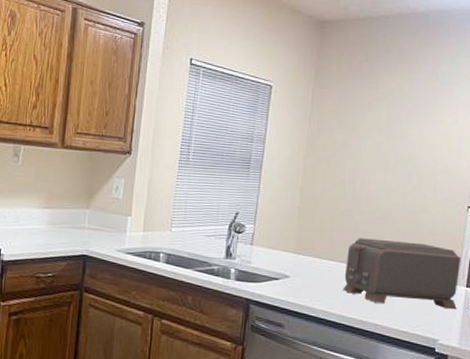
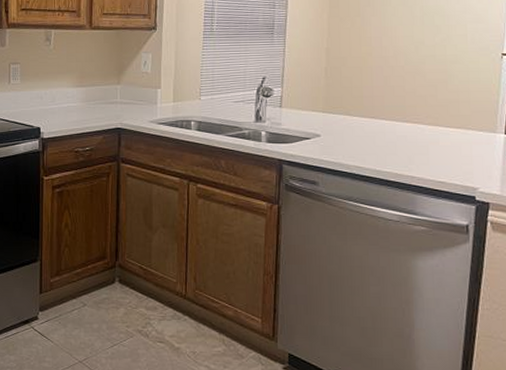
toaster: present [343,238,461,310] -> none [375,93,498,158]

